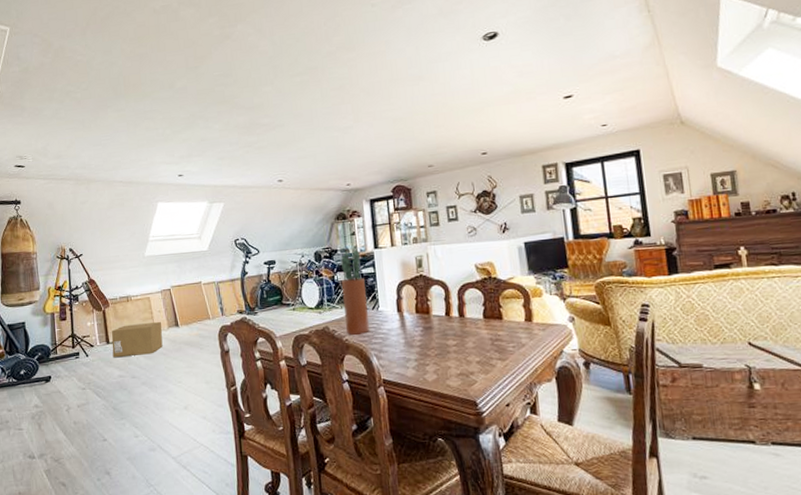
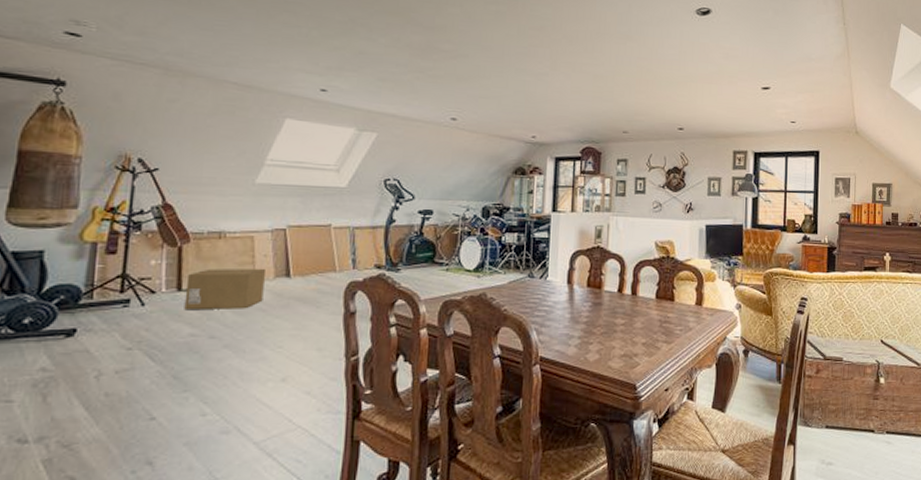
vase: present [341,244,369,335] -> none [507,204,536,305]

